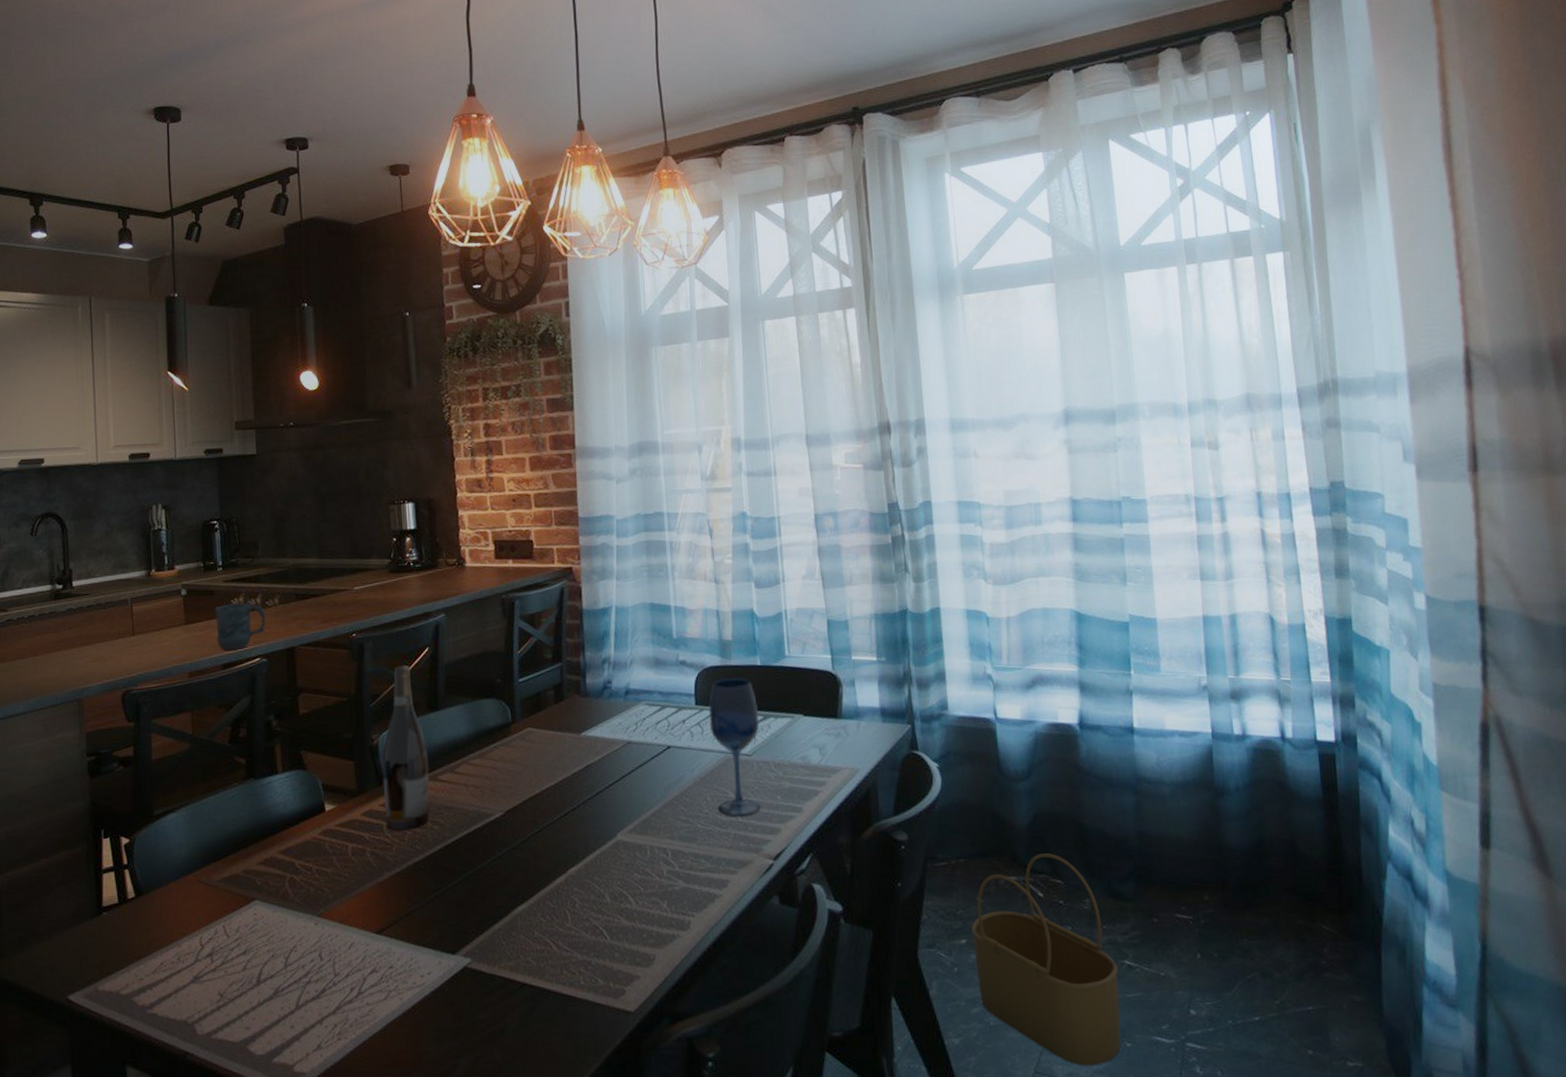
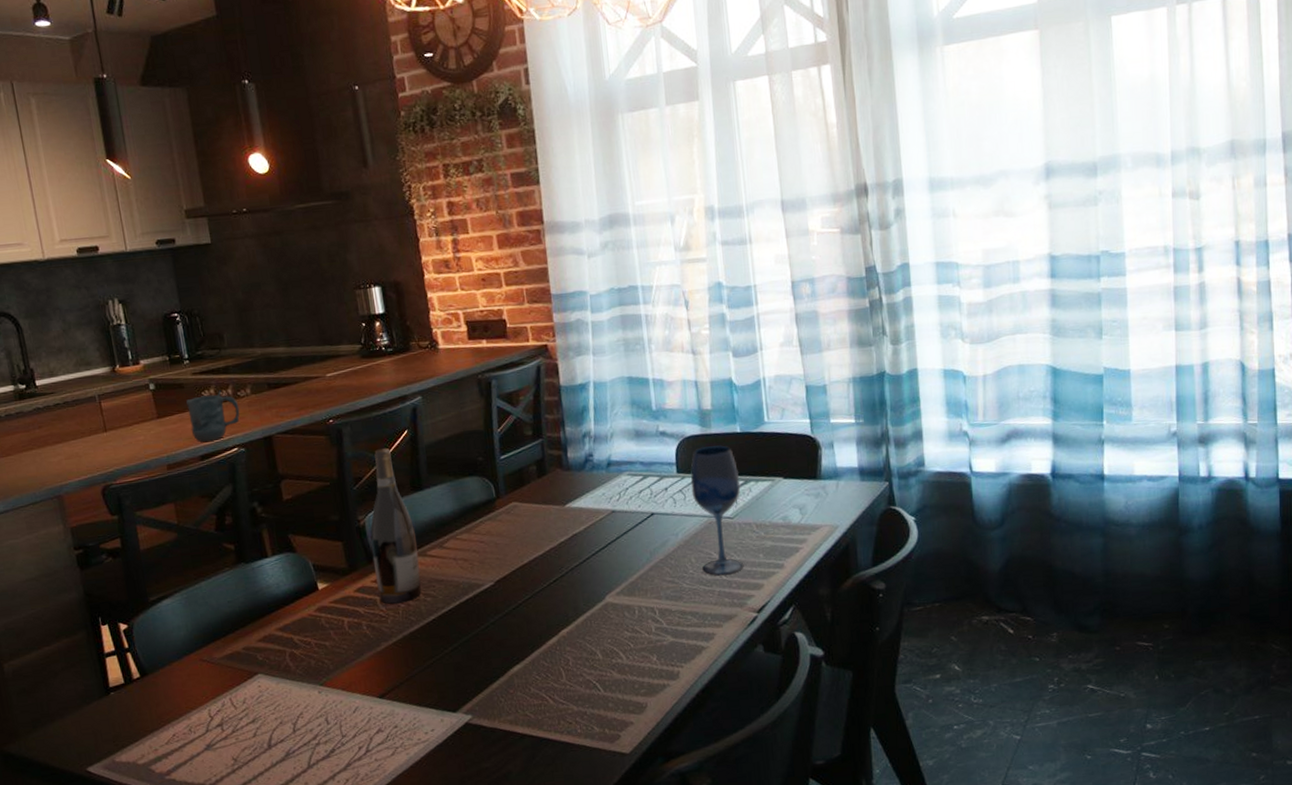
wicker basket: present [971,853,1121,1066] -> none [945,594,1082,777]

